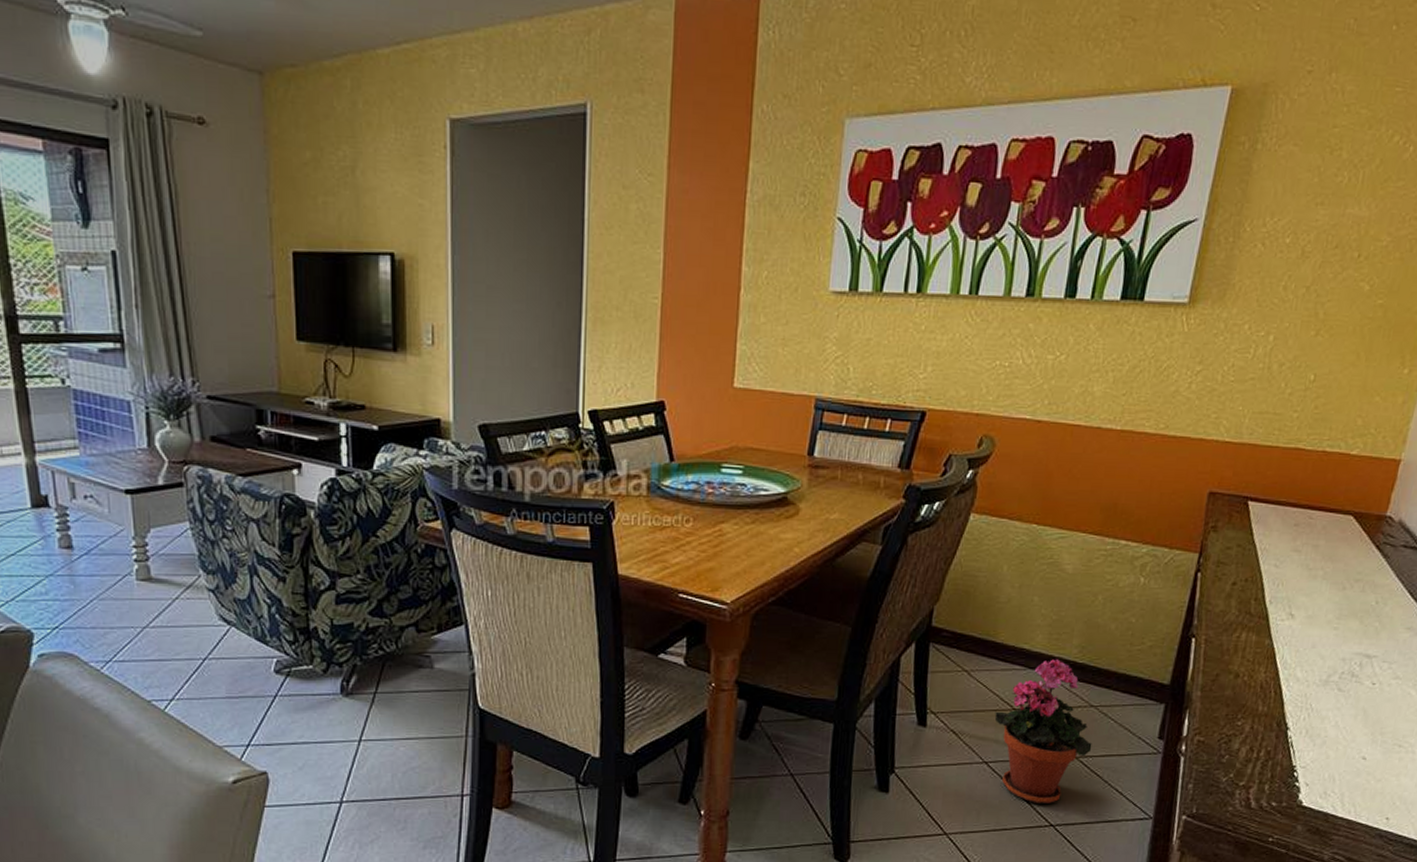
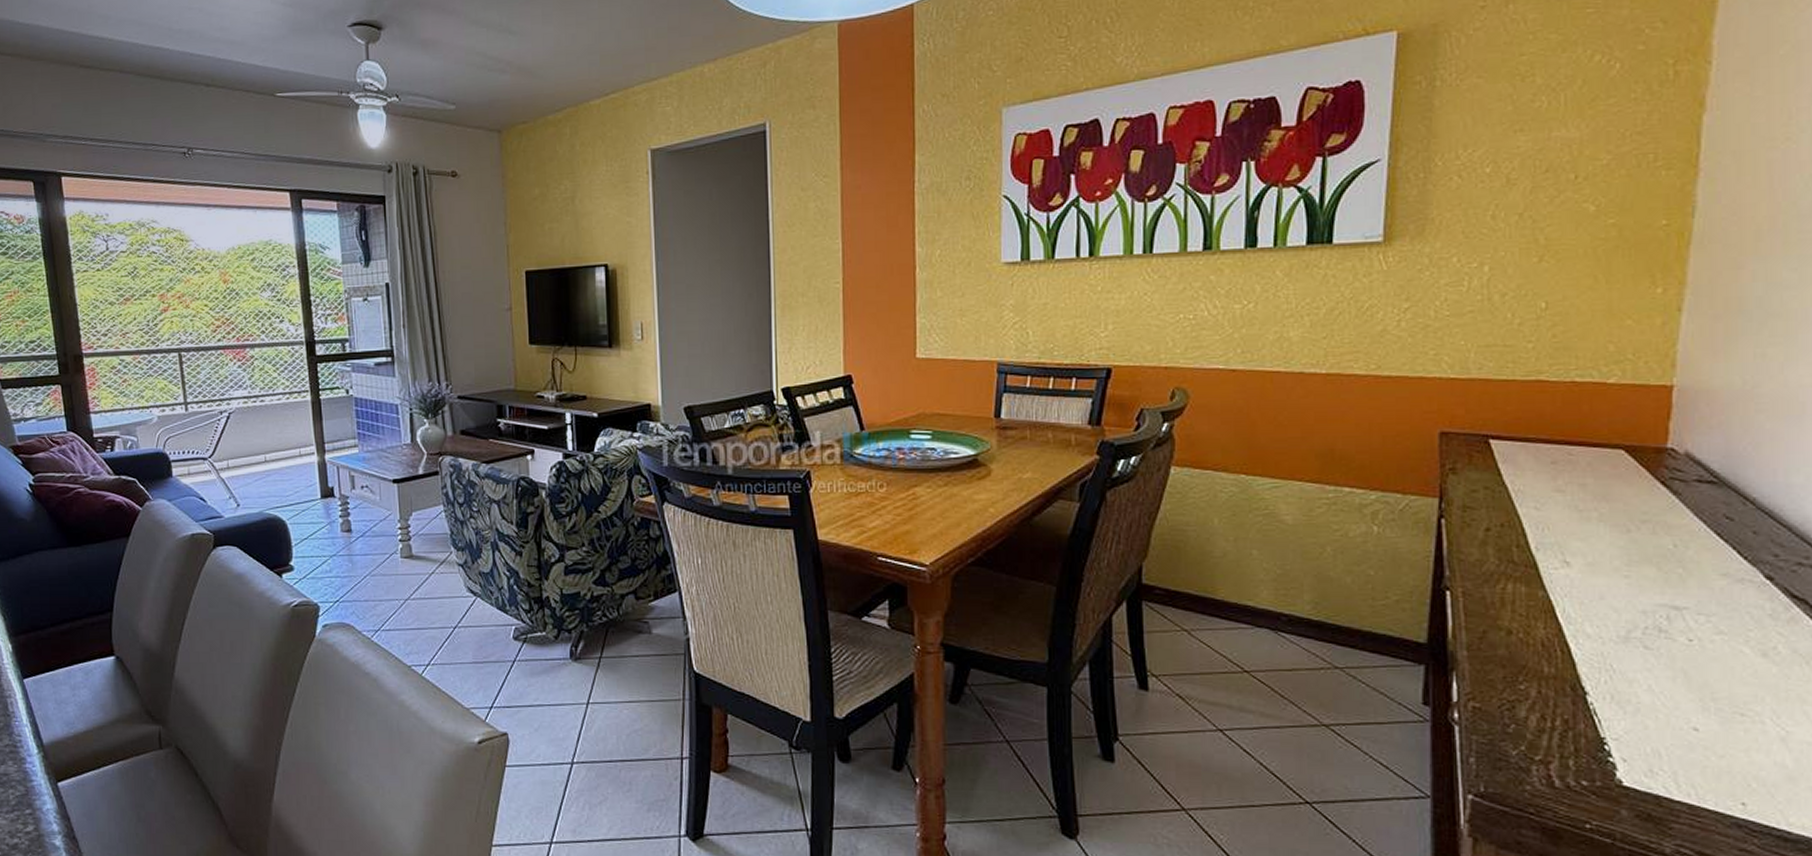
potted plant: present [994,659,1092,805] -> none [1224,617,1343,779]

